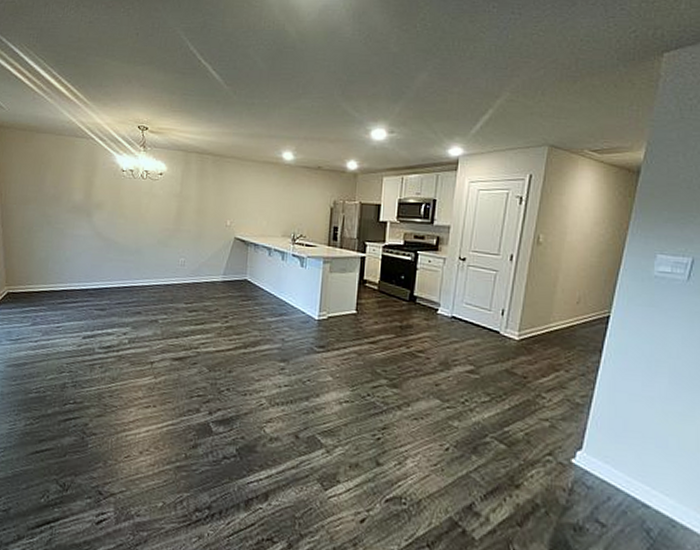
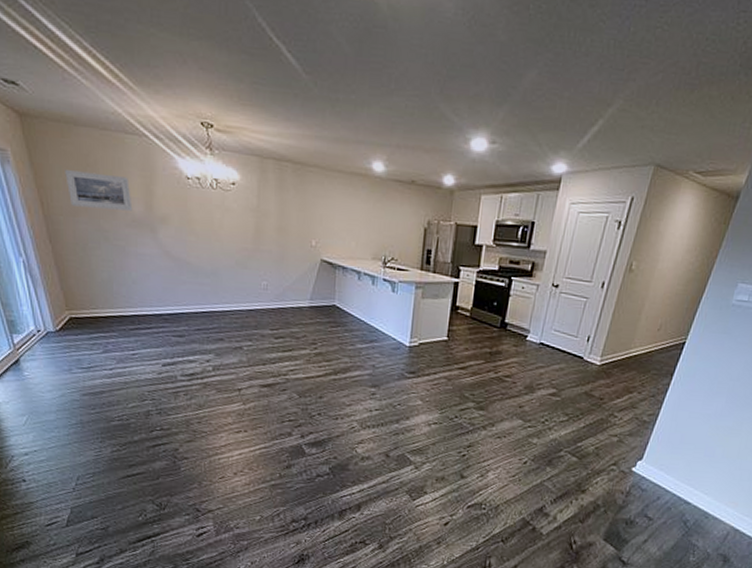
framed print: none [23,167,75,199] -> present [65,170,133,211]

